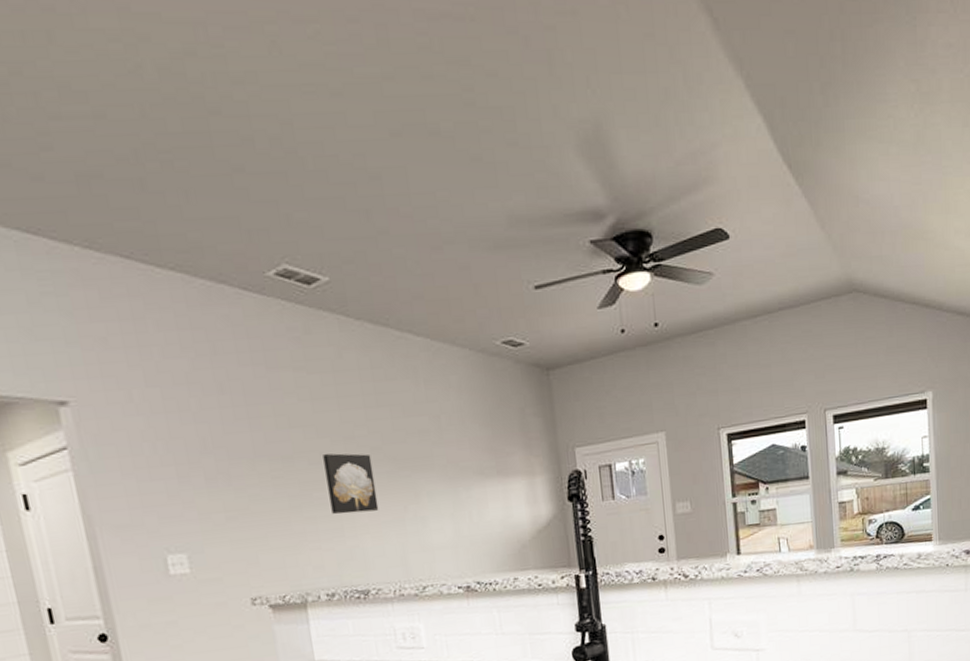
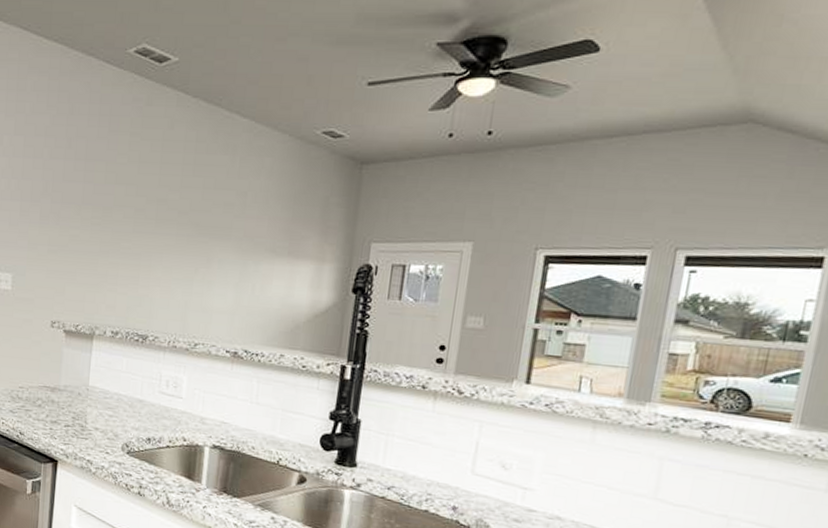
wall art: present [323,453,379,514] -> none [133,211,177,268]

